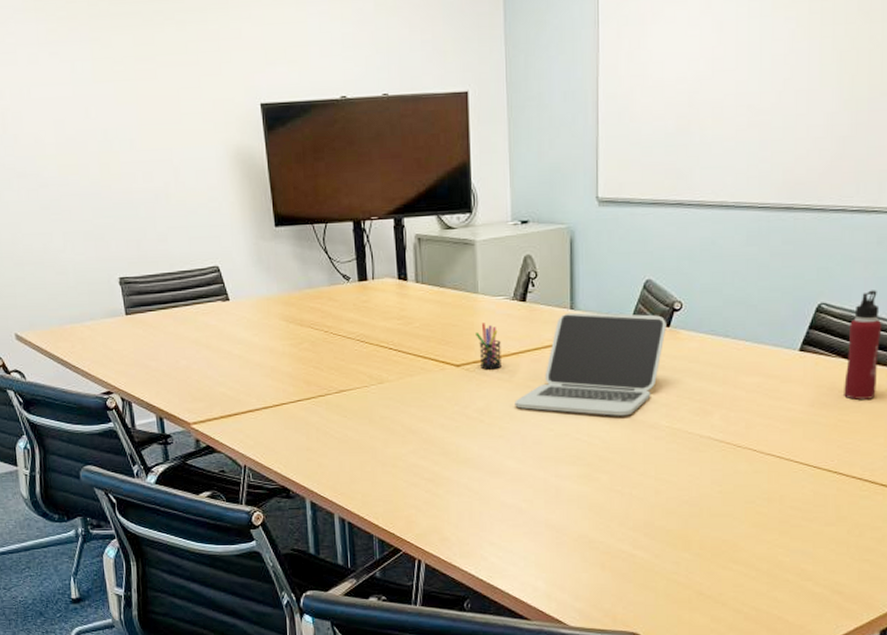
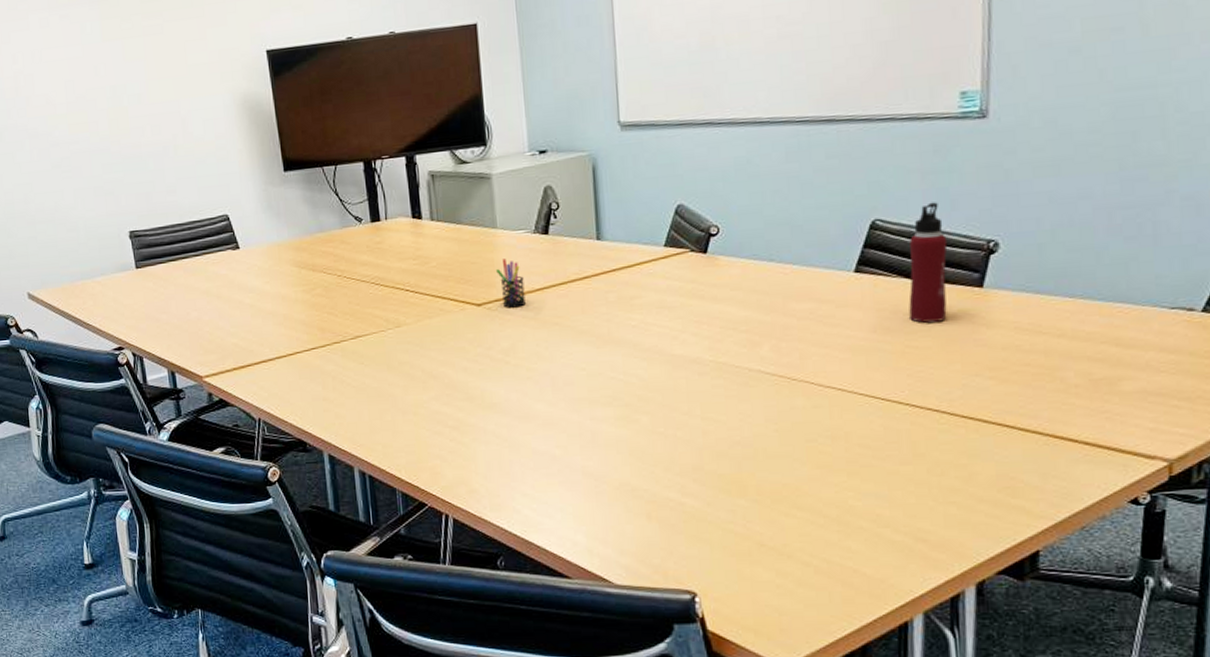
laptop: present [515,312,667,416] -> none [542,241,704,352]

